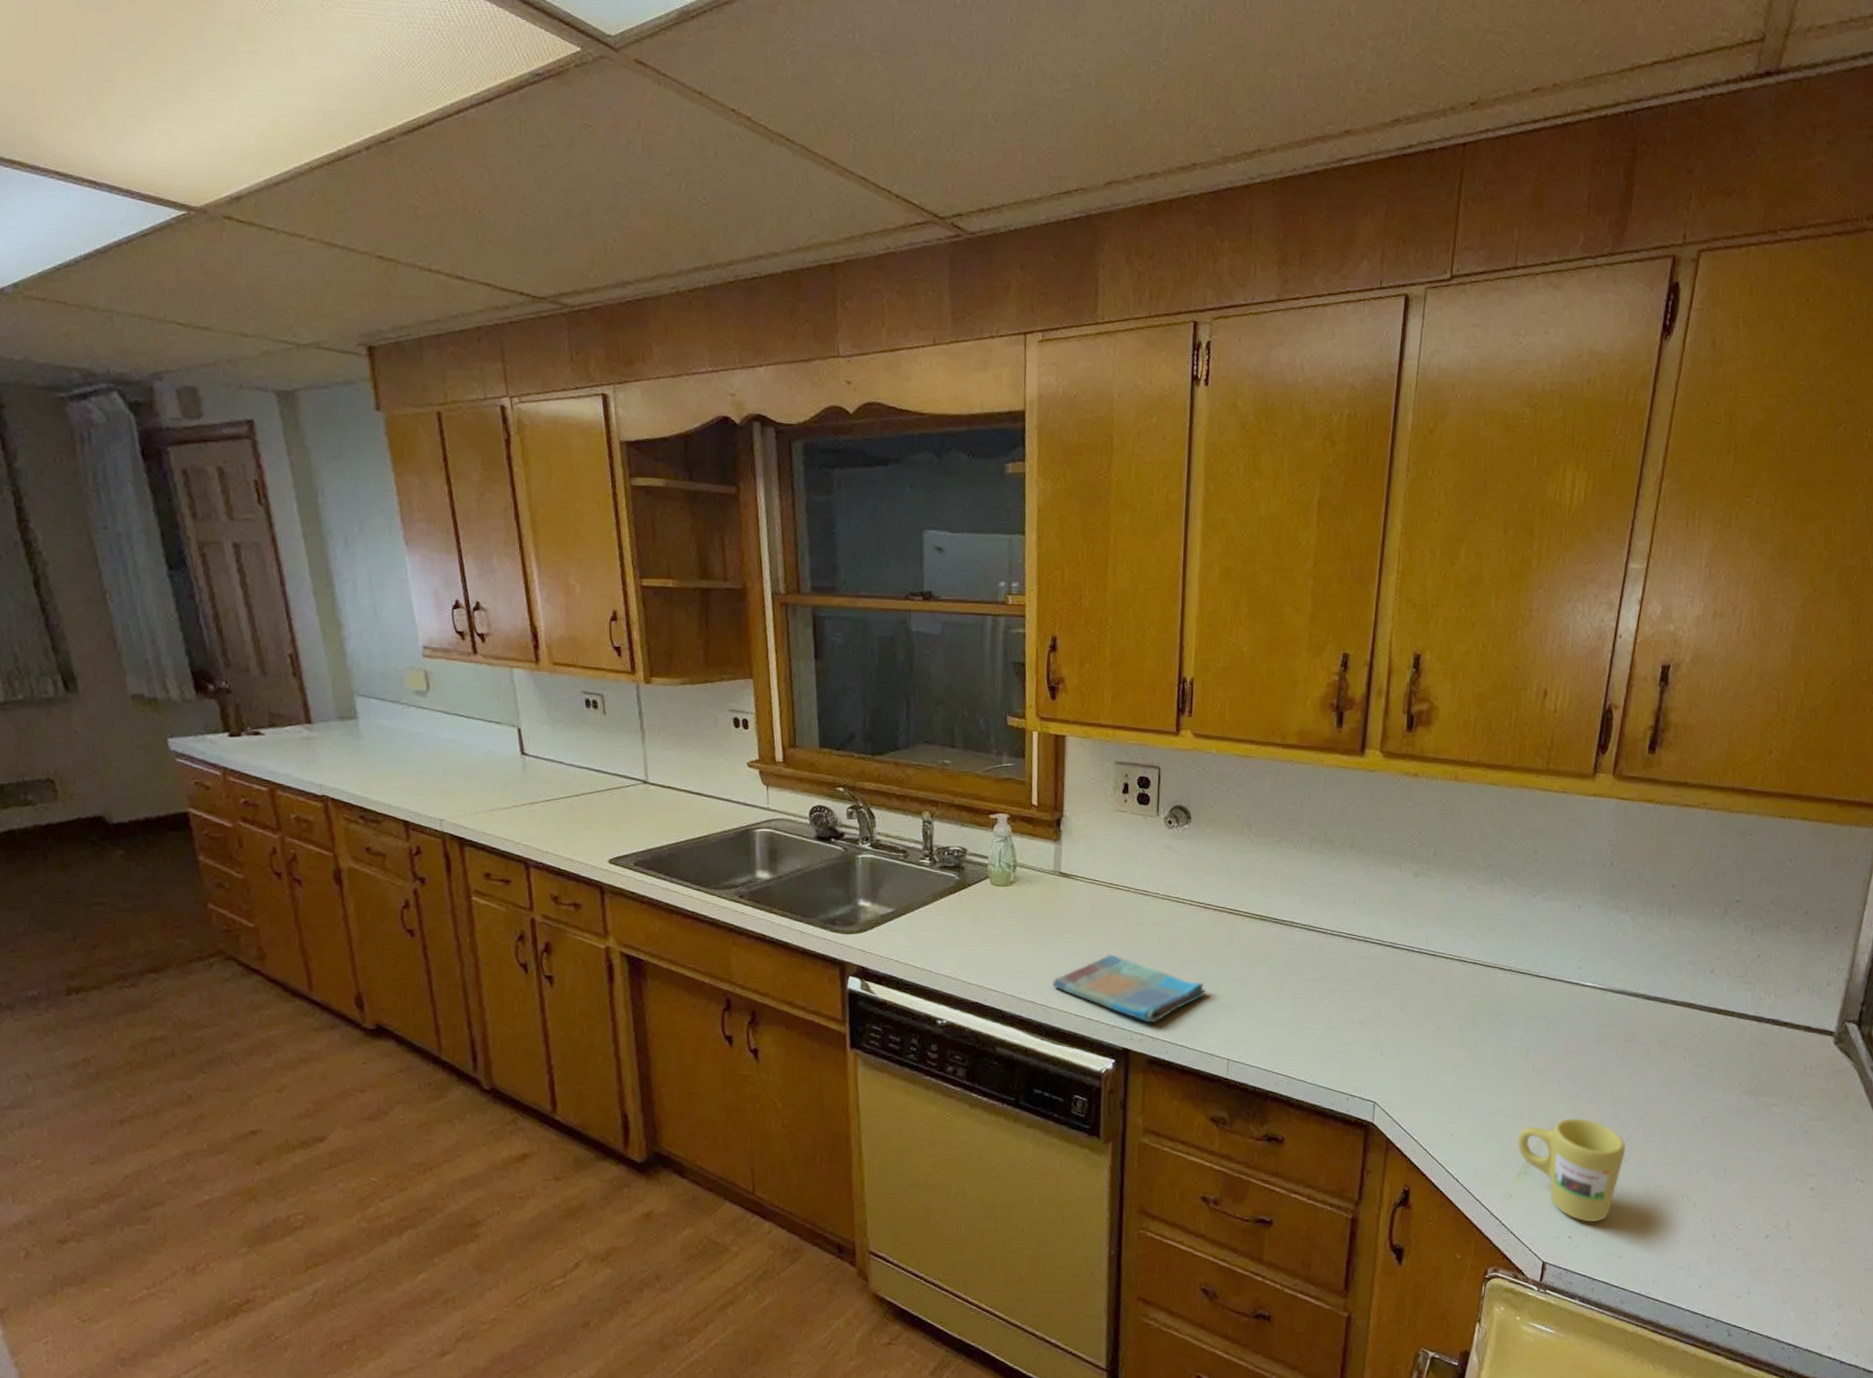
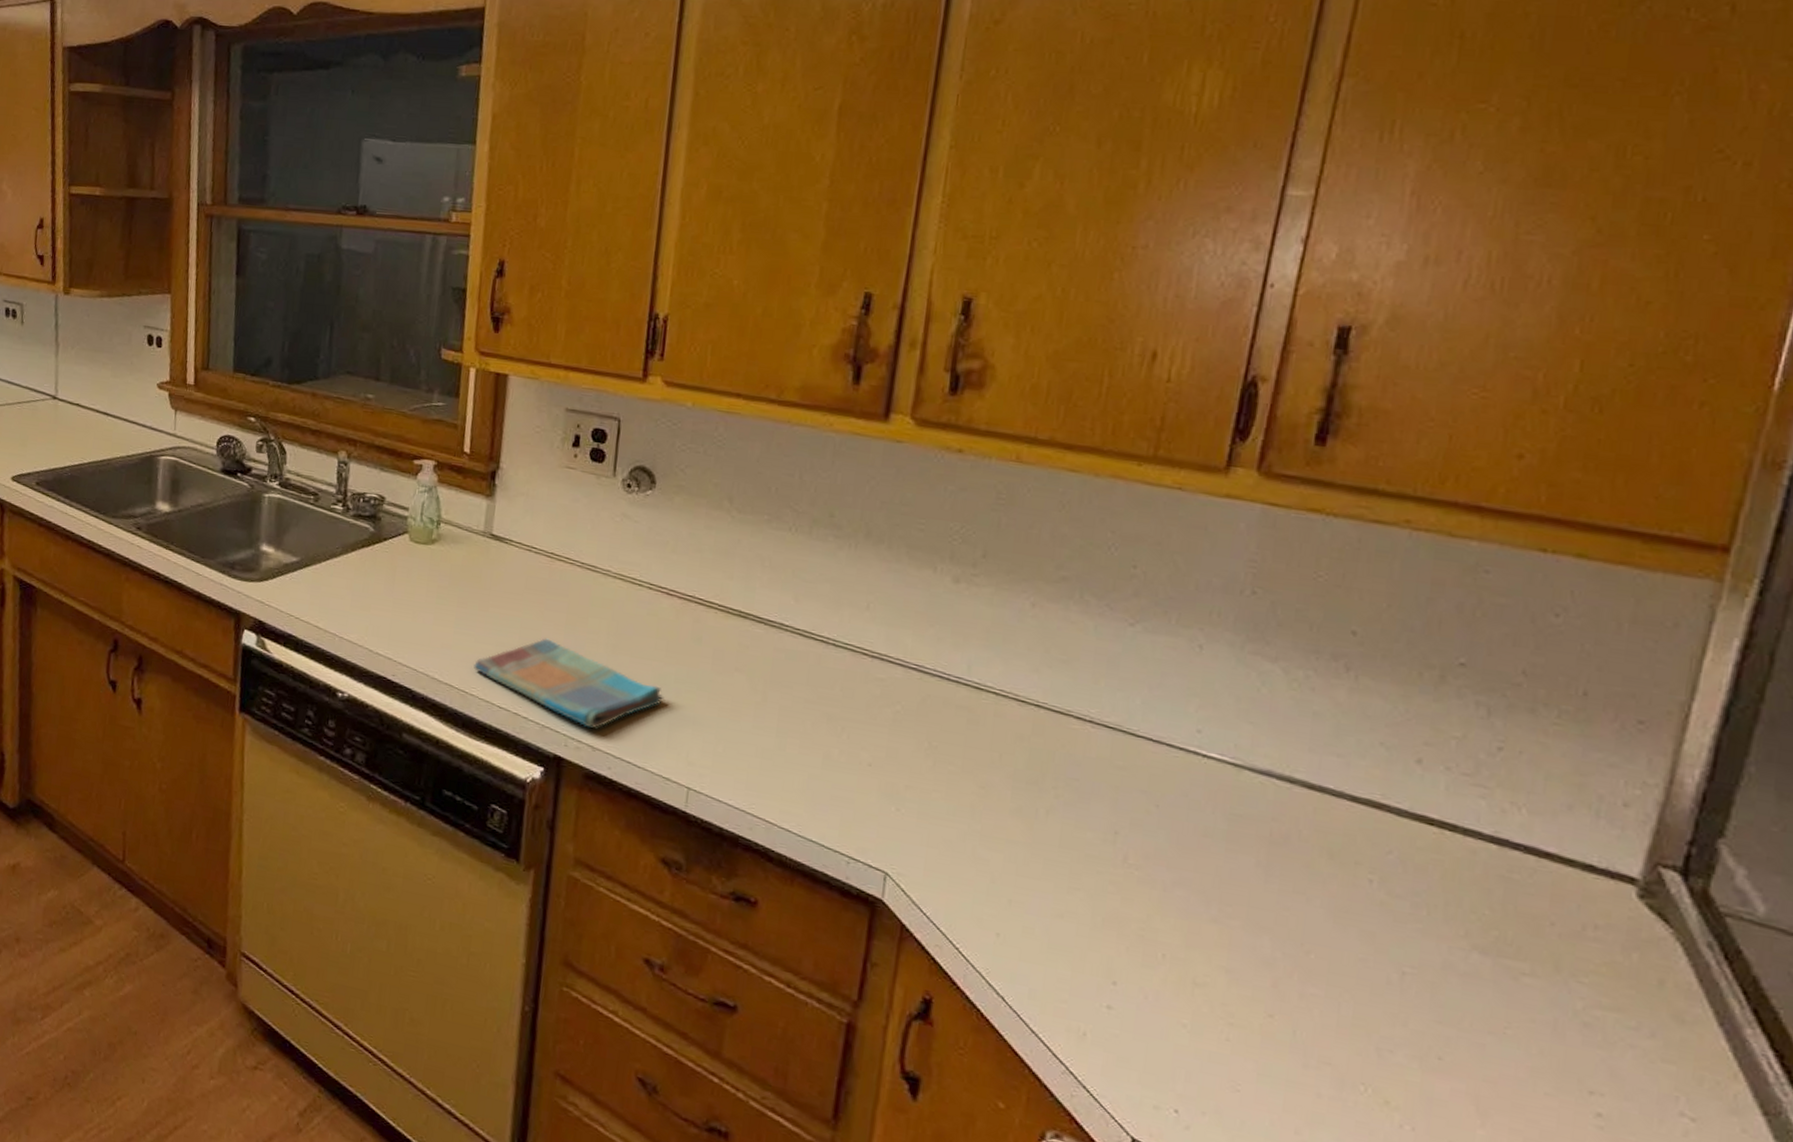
mug: present [1517,1118,1625,1222] -> none [1096,940,1270,1097]

